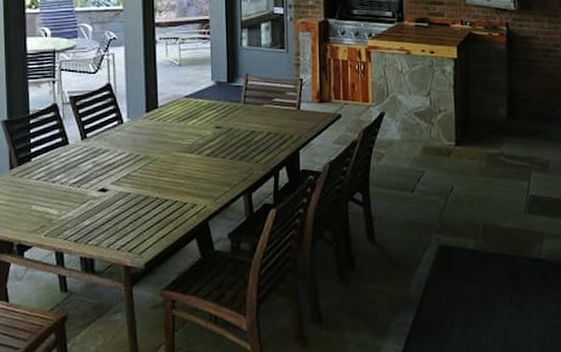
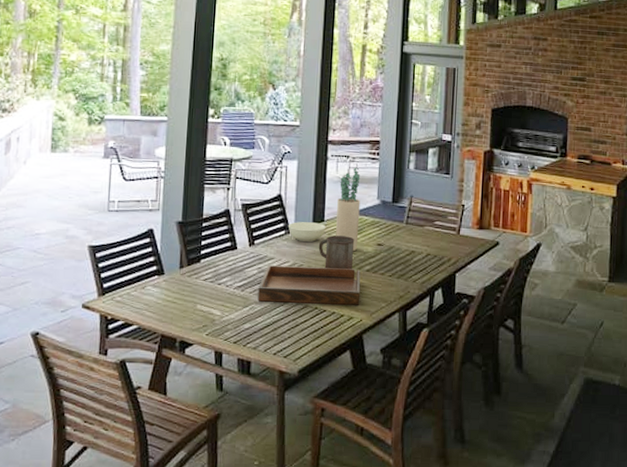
serving tray: none [95,154,203,197] -> present [257,265,361,305]
bowl: none [120,110,160,132] -> present [288,222,325,243]
mug: none [154,121,192,157] -> present [318,235,355,270]
vase: none [170,45,196,137] -> present [336,163,361,252]

